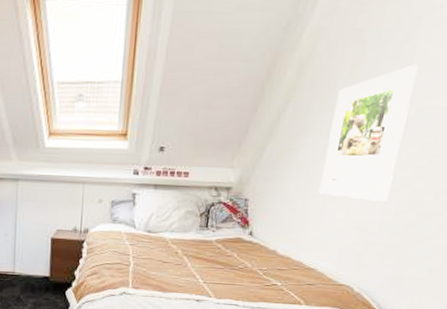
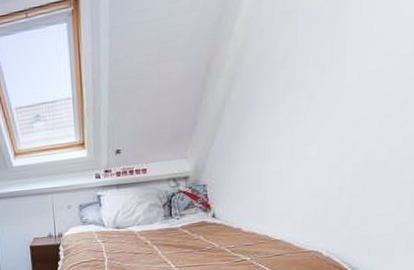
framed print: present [318,64,419,202] -> none [273,34,354,170]

